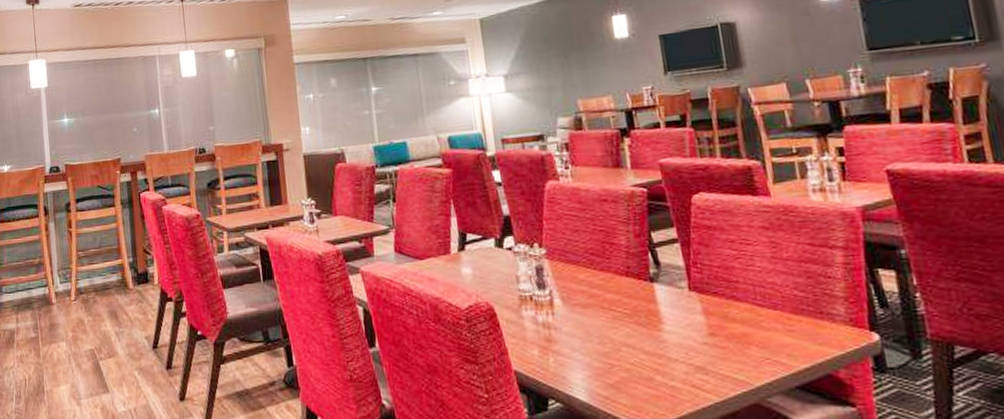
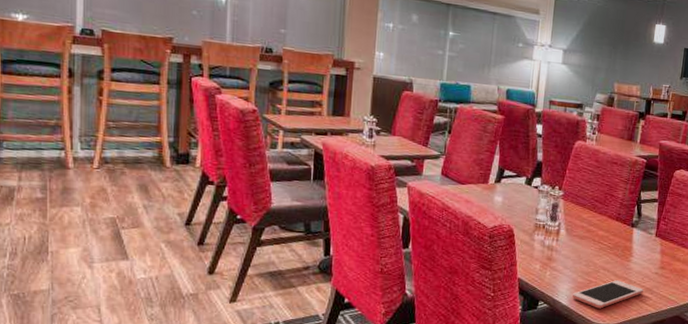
cell phone: none [591,359,693,403] -> present [571,280,644,309]

